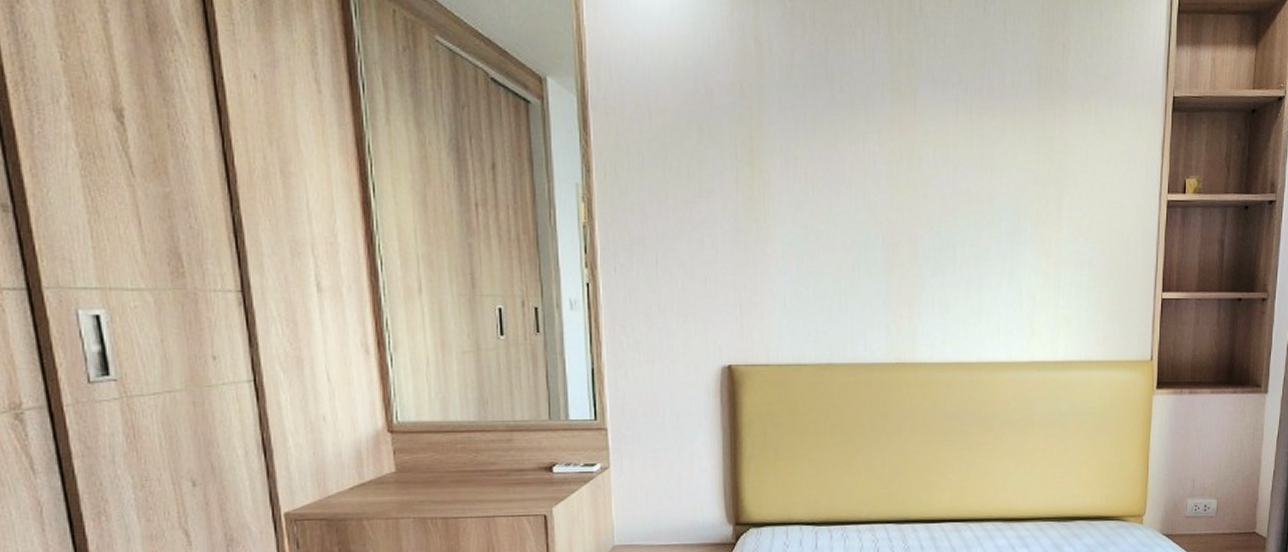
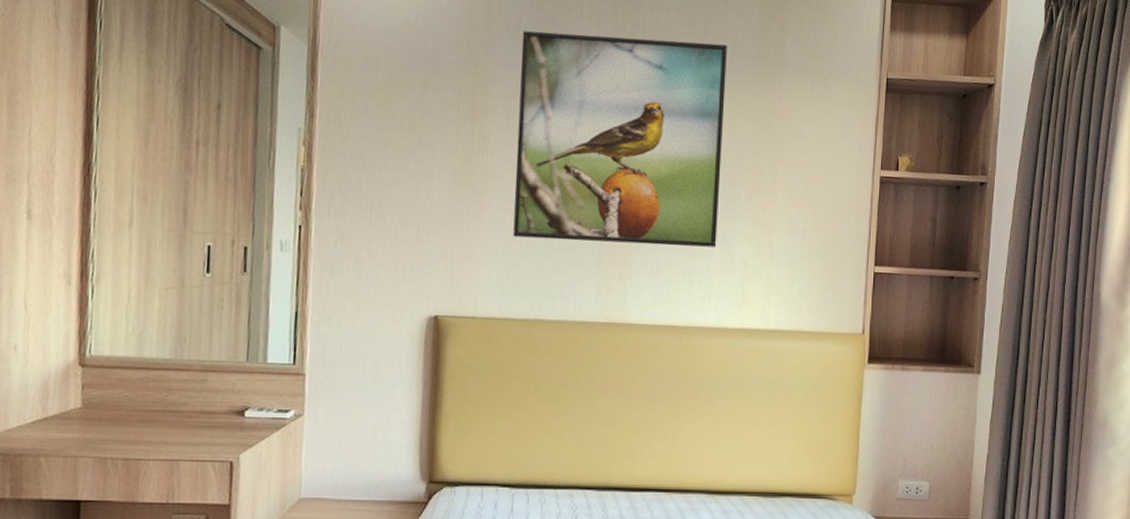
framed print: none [795,67,1007,283] -> present [513,30,727,247]

